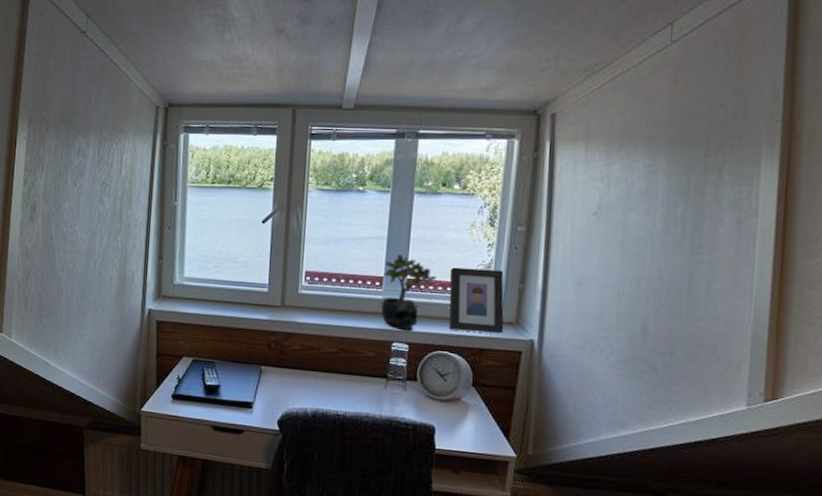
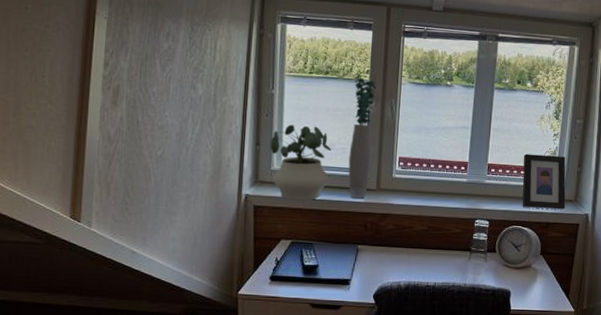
potted plant: none [172,237,234,318] -> present [270,124,332,202]
vase: none [251,181,282,316] -> present [348,73,377,199]
succulent plant: present [381,253,437,333] -> none [466,141,513,211]

